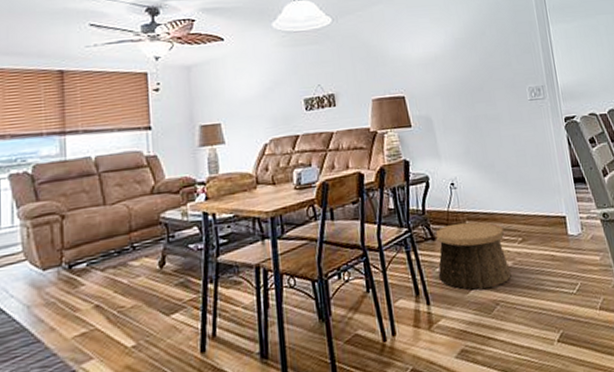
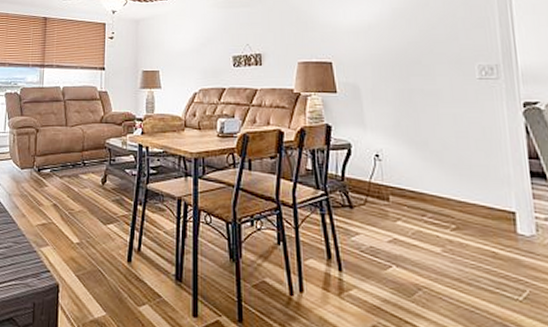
basket: present [435,221,511,290] -> none [353,195,439,270]

